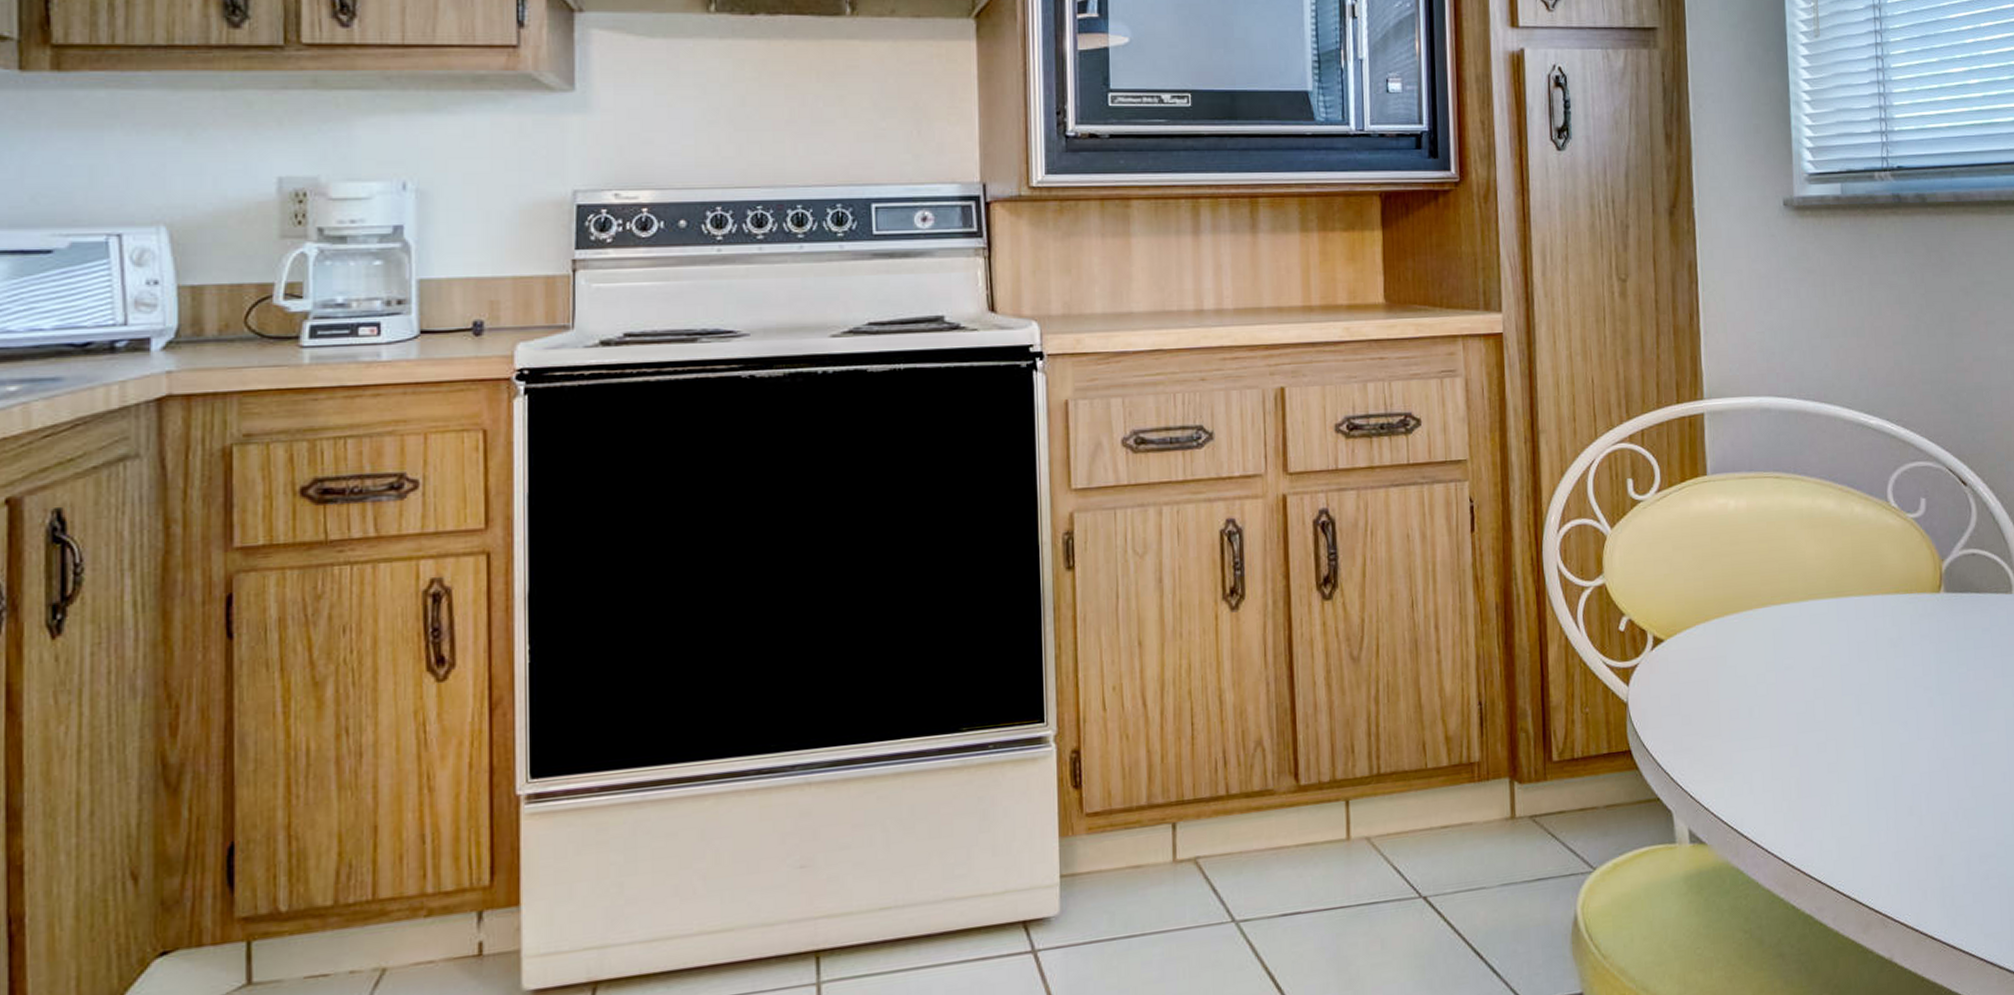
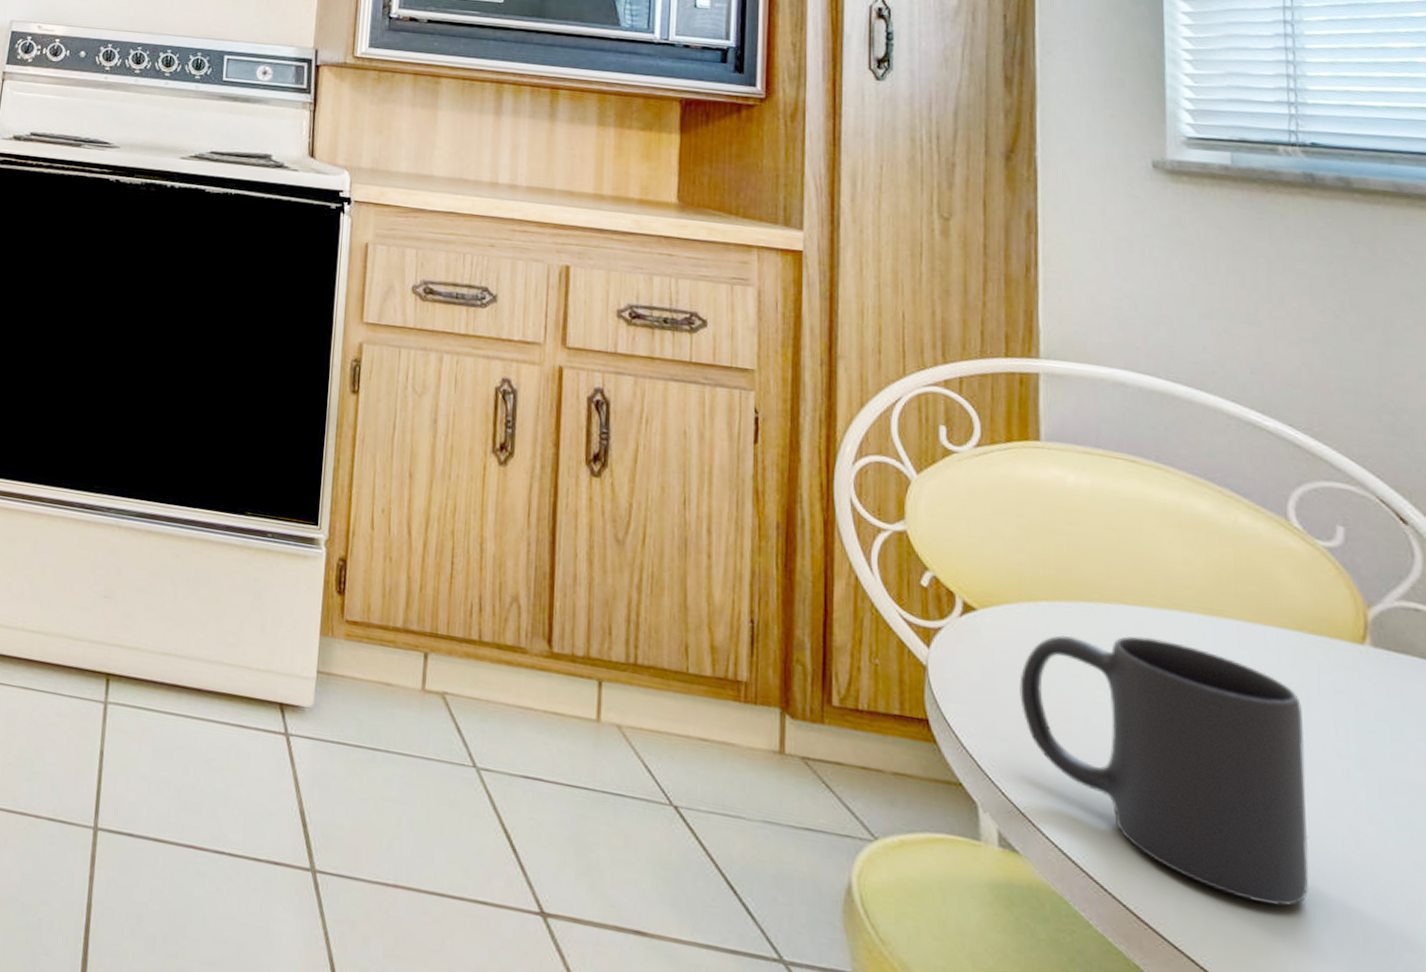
mug: none [1699,627,1908,826] -> present [1019,635,1310,907]

